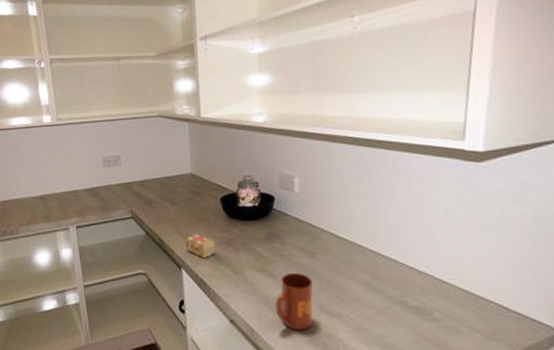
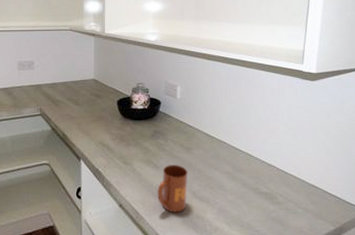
tea box: present [185,234,215,259] -> none [85,130,110,152]

